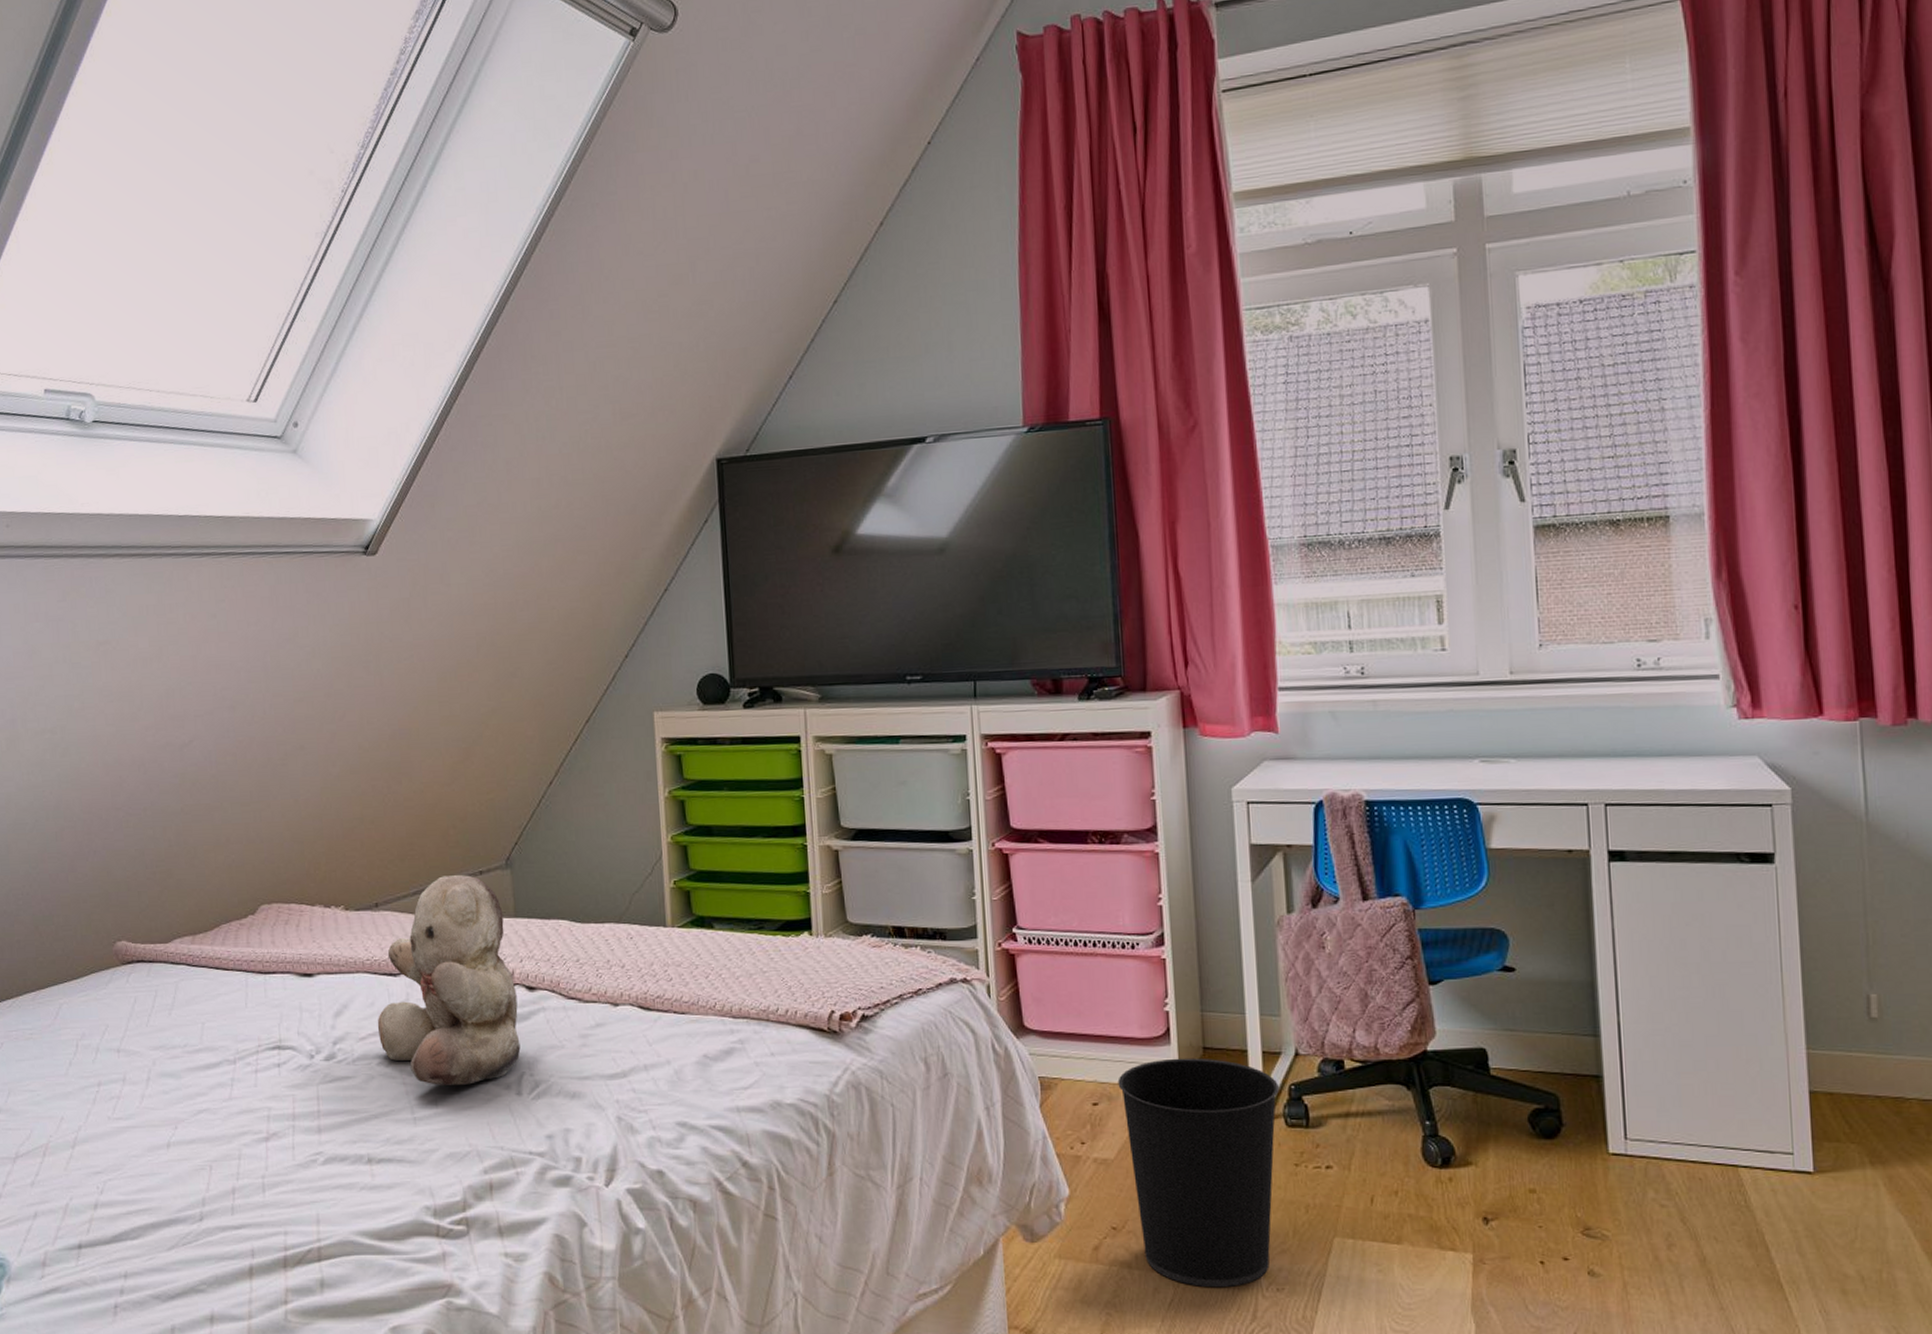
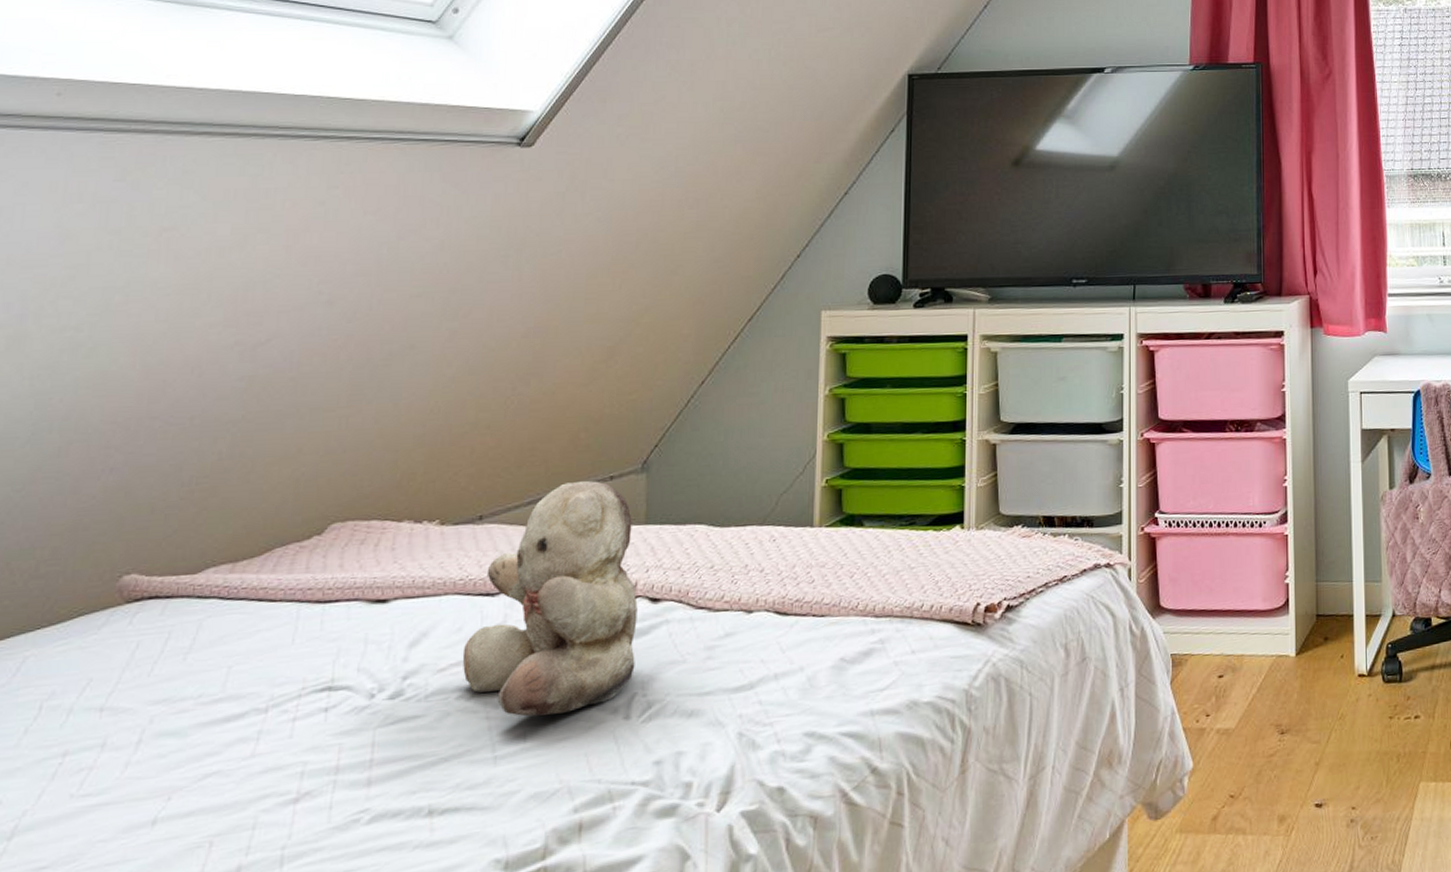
wastebasket: present [1117,1058,1279,1288] -> none [1241,625,1378,845]

